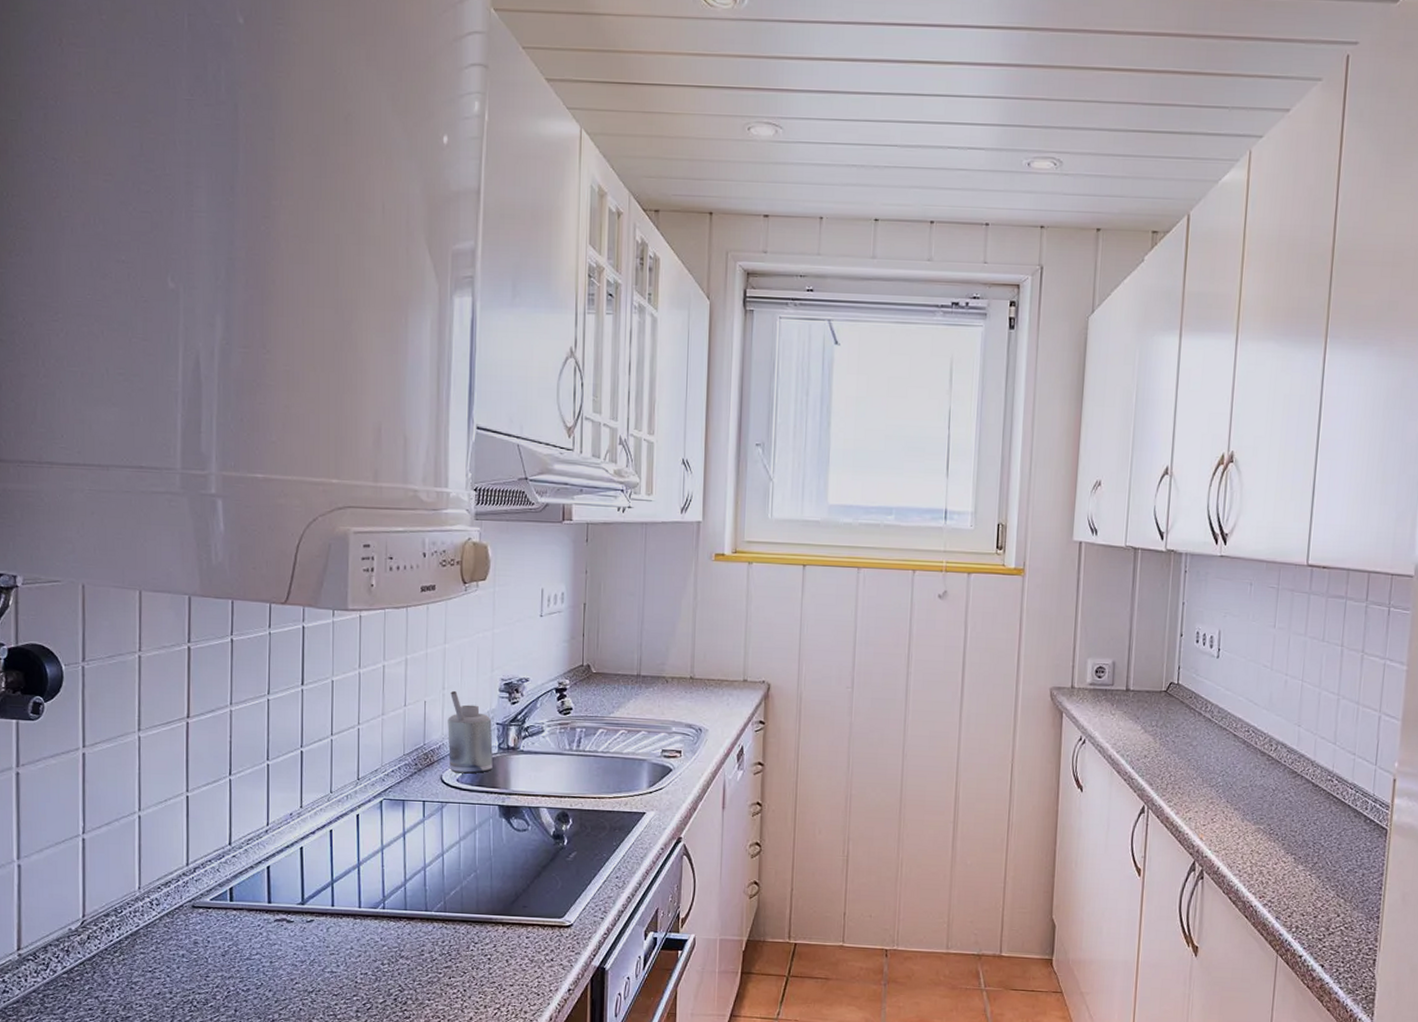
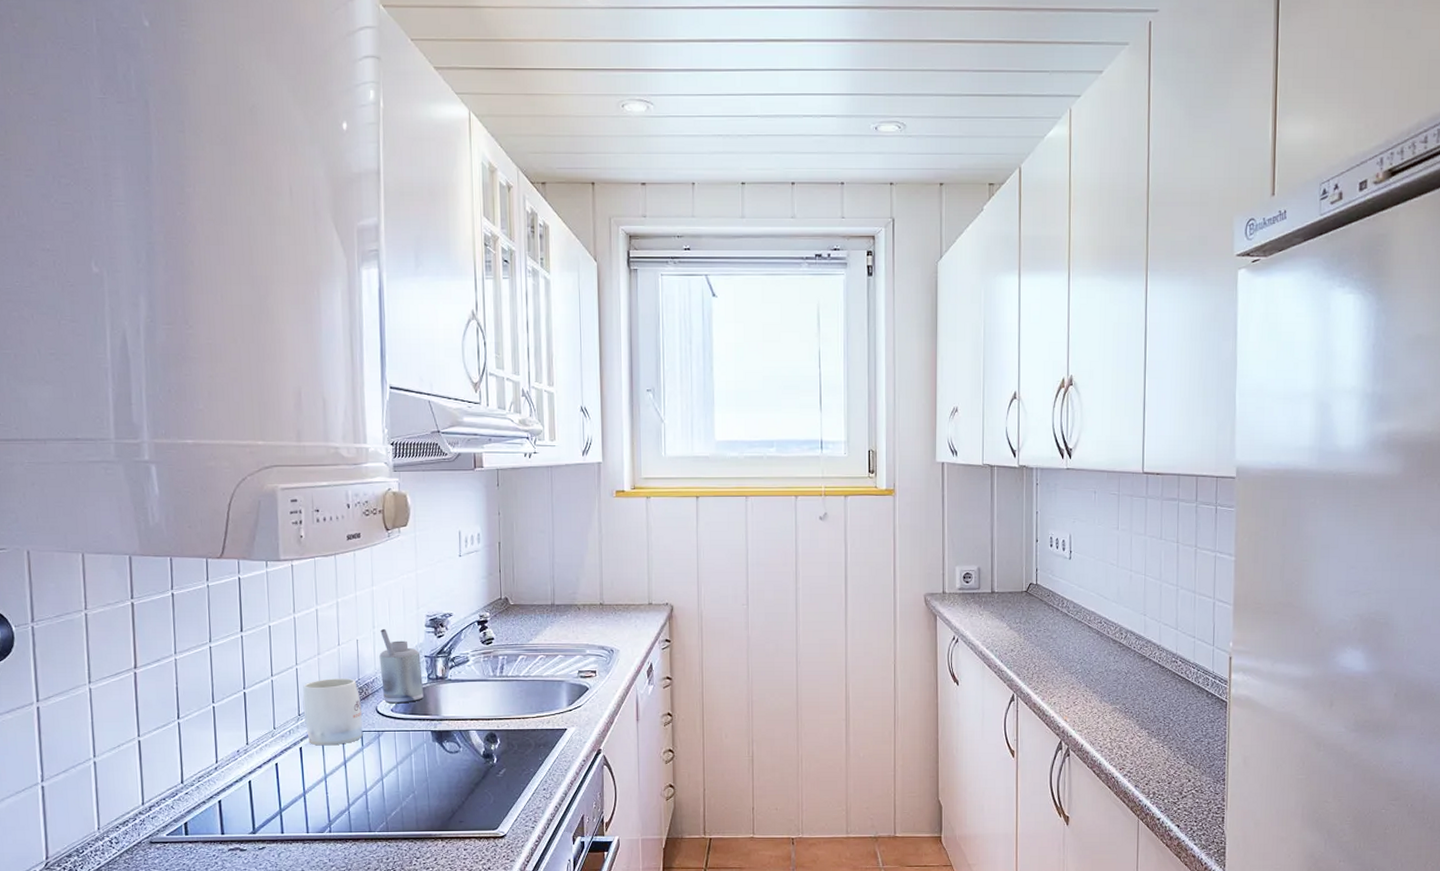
mug: none [363,741,425,815] -> present [302,678,363,746]

